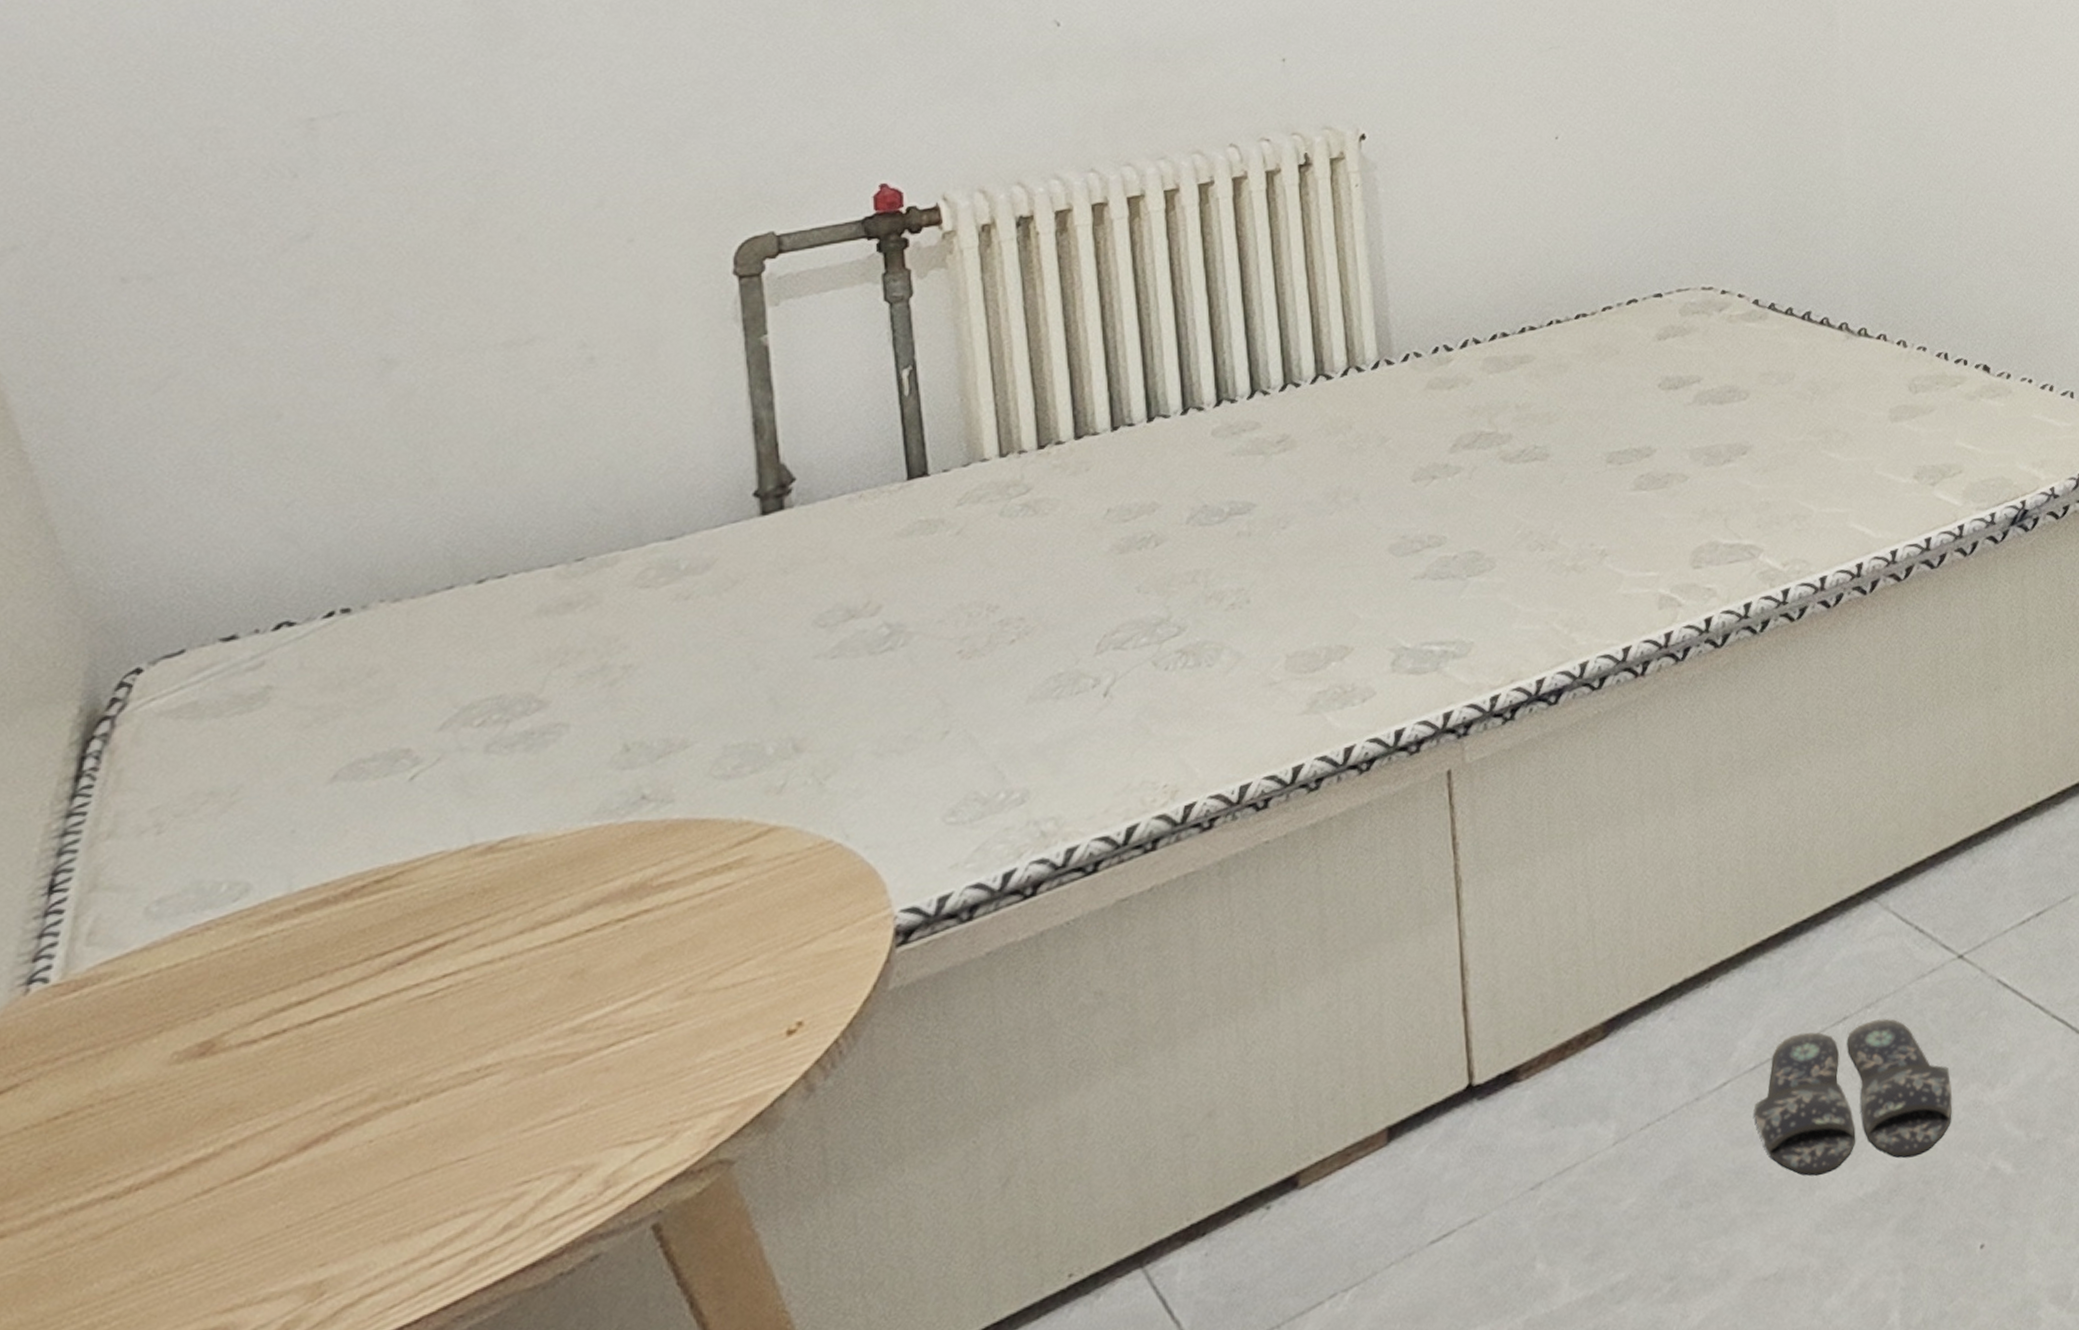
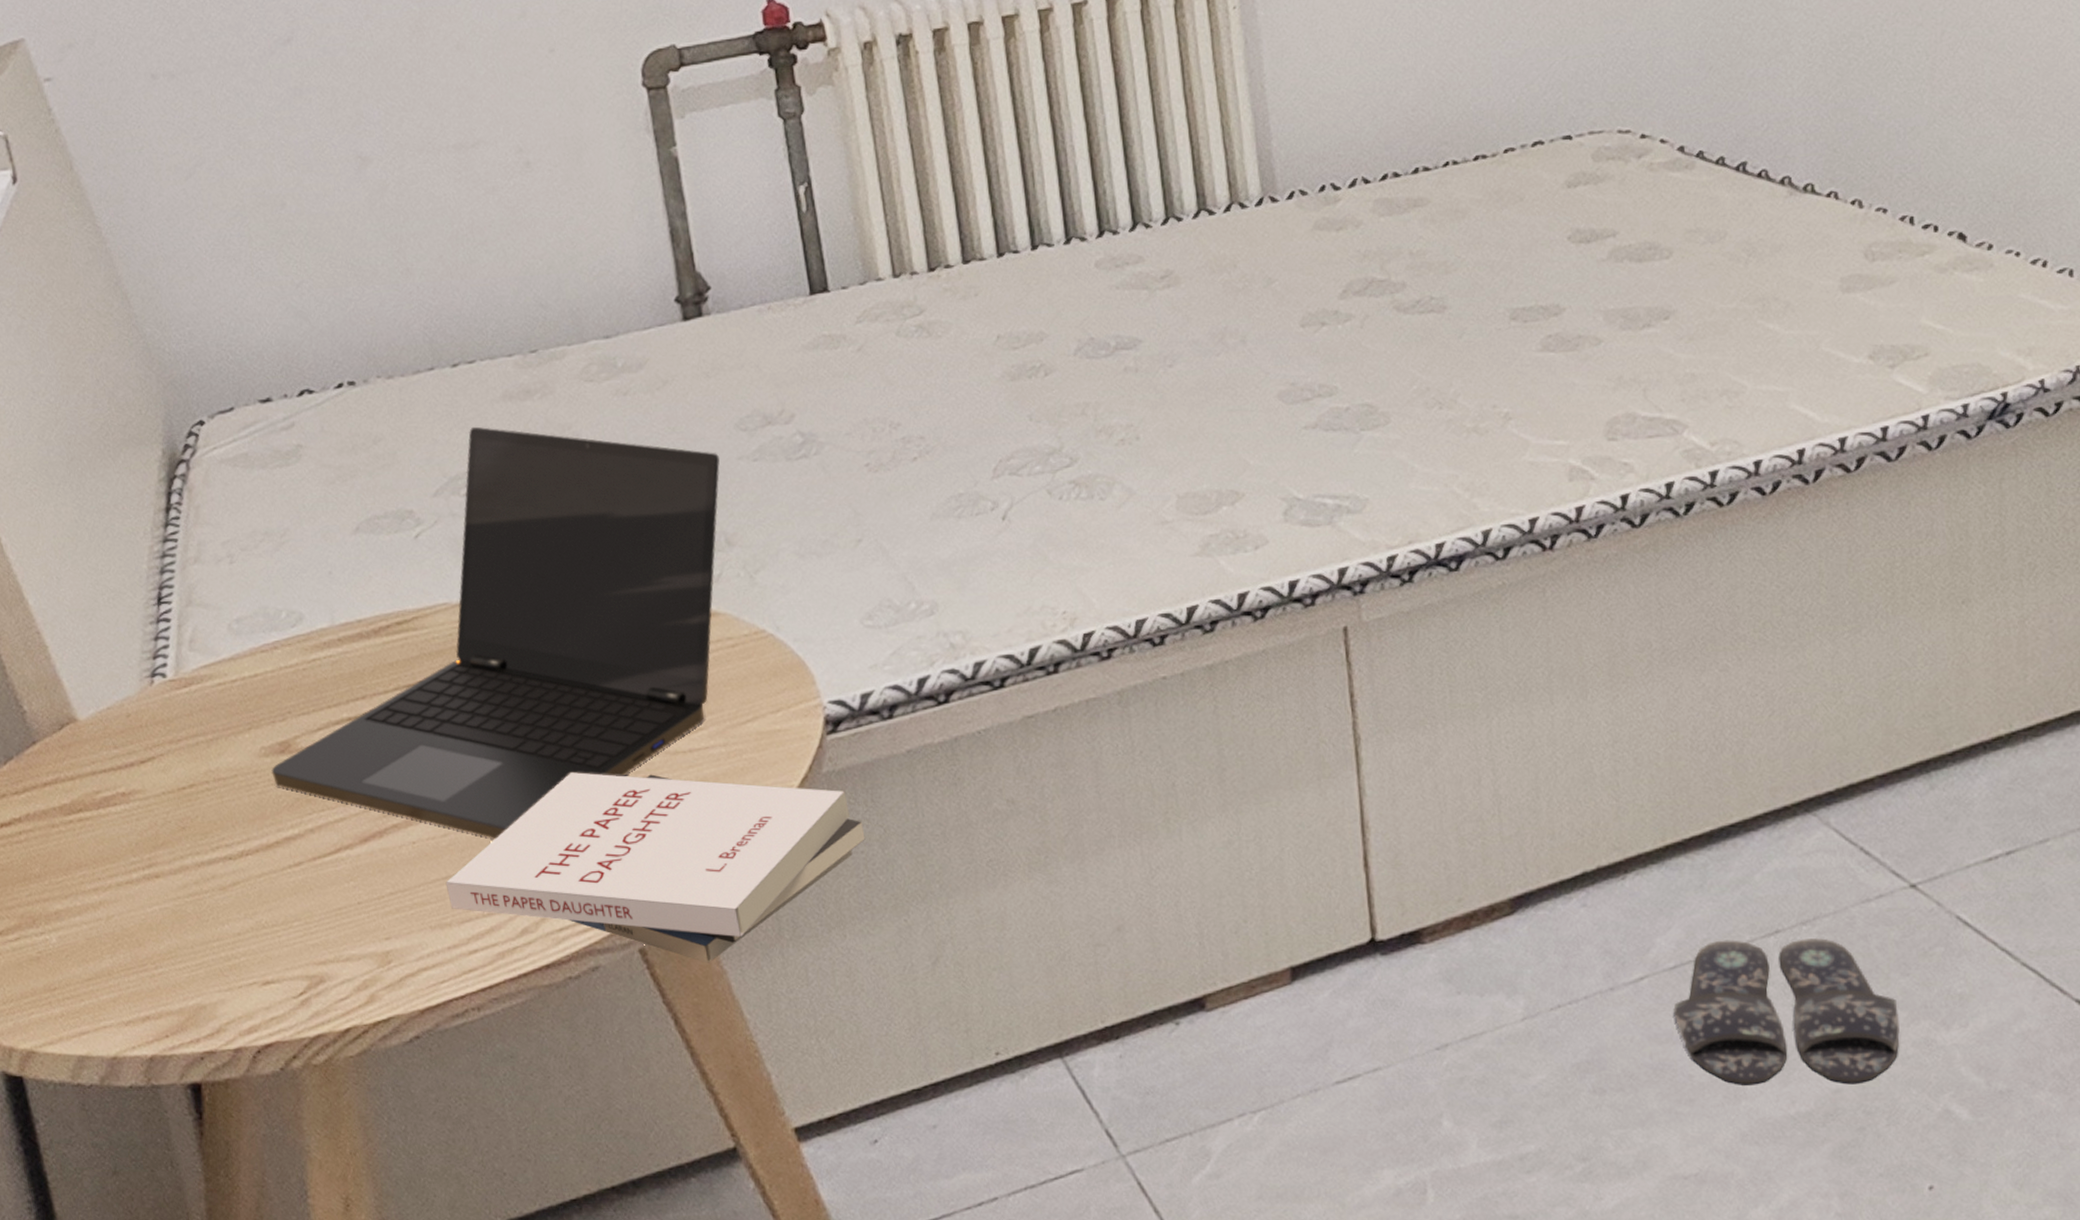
laptop: none [184,646,792,1122] -> present [271,426,720,839]
books: none [408,1006,934,1229] -> present [445,772,865,963]

